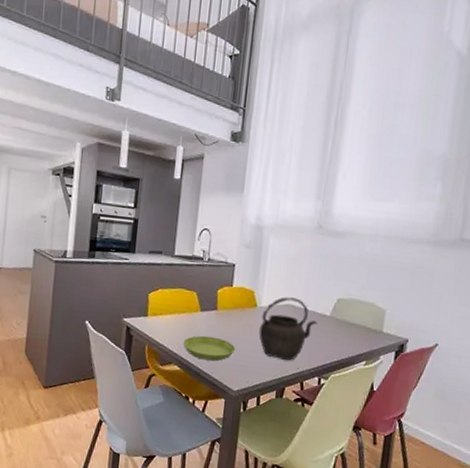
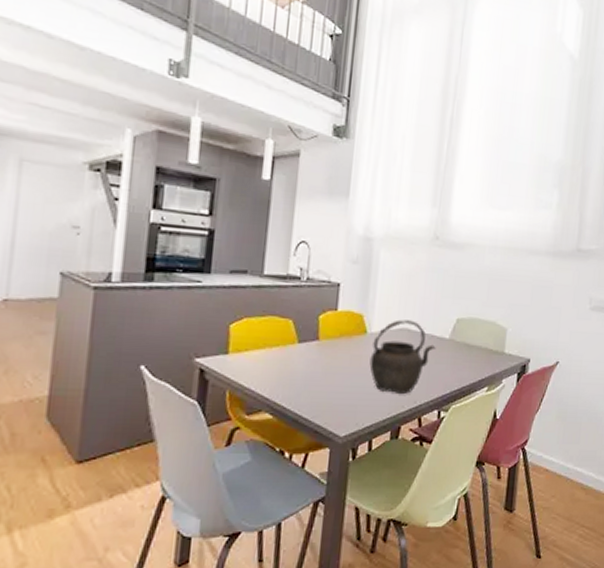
saucer: present [183,335,236,361] -> none [275,372,342,403]

